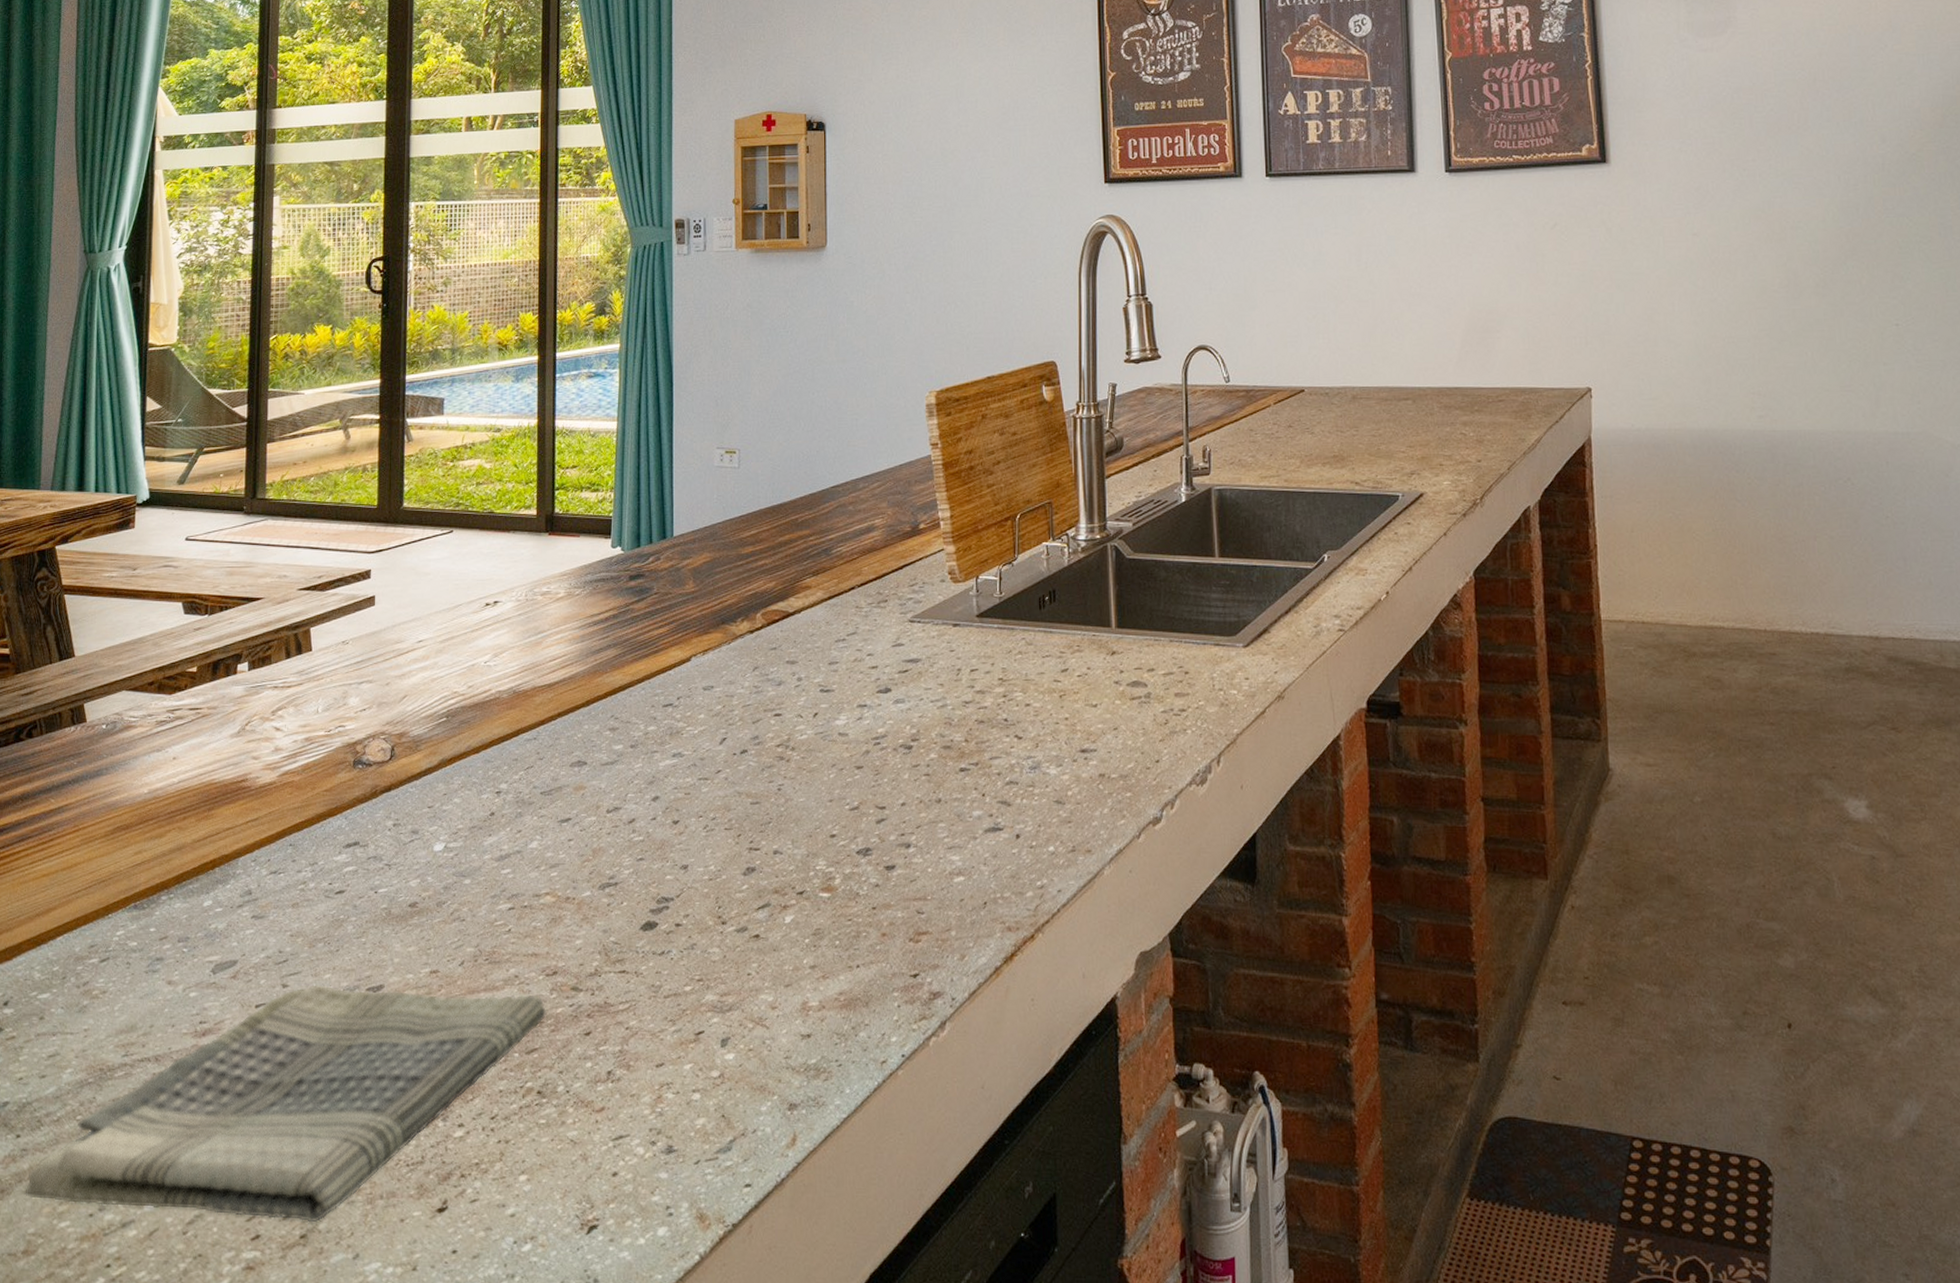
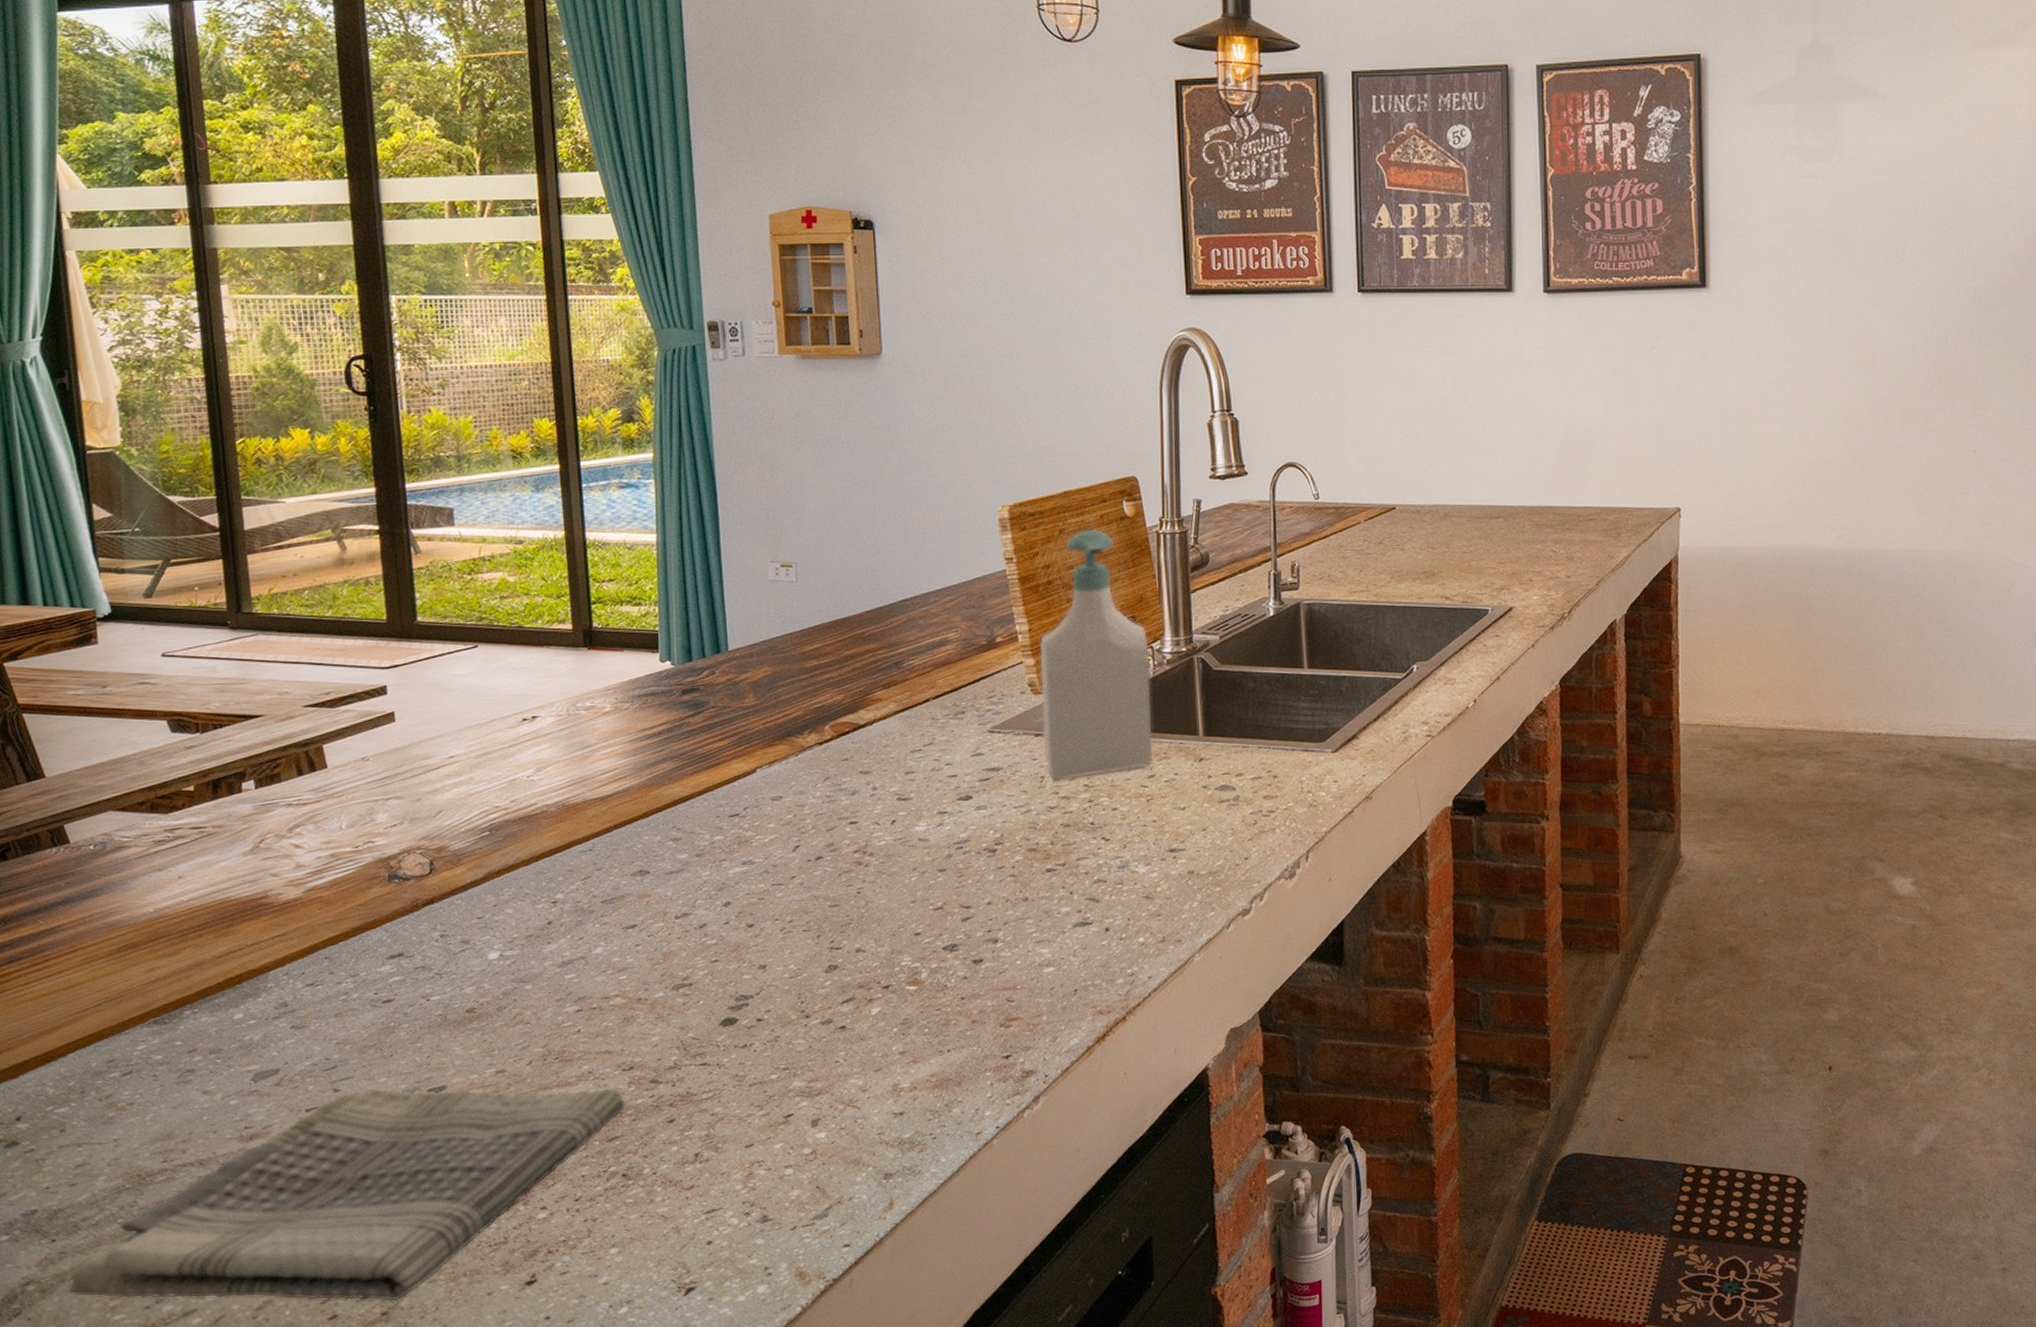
soap bottle: none [960,414,1067,674] -> present [1039,529,1154,781]

